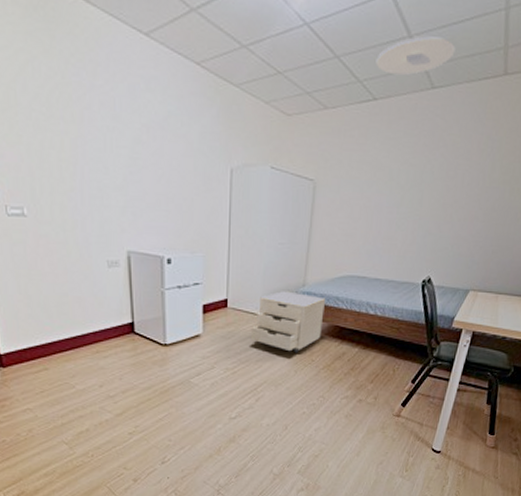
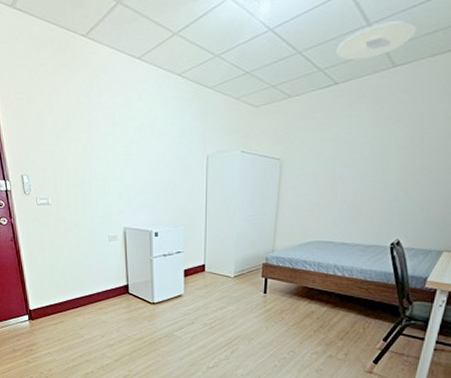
nightstand: present [250,291,325,353] -> none [225,256,293,311]

